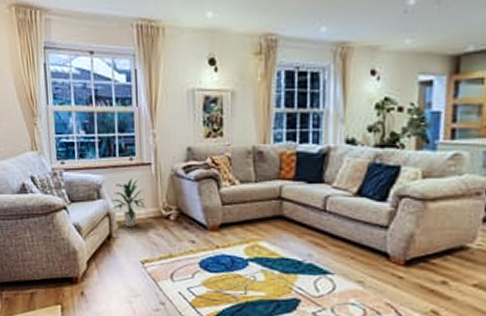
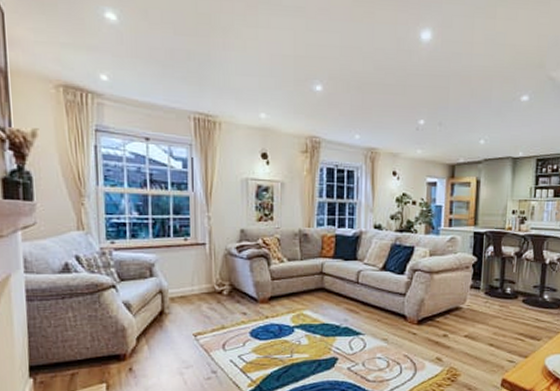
indoor plant: present [111,178,146,228] -> none [164,257,200,303]

